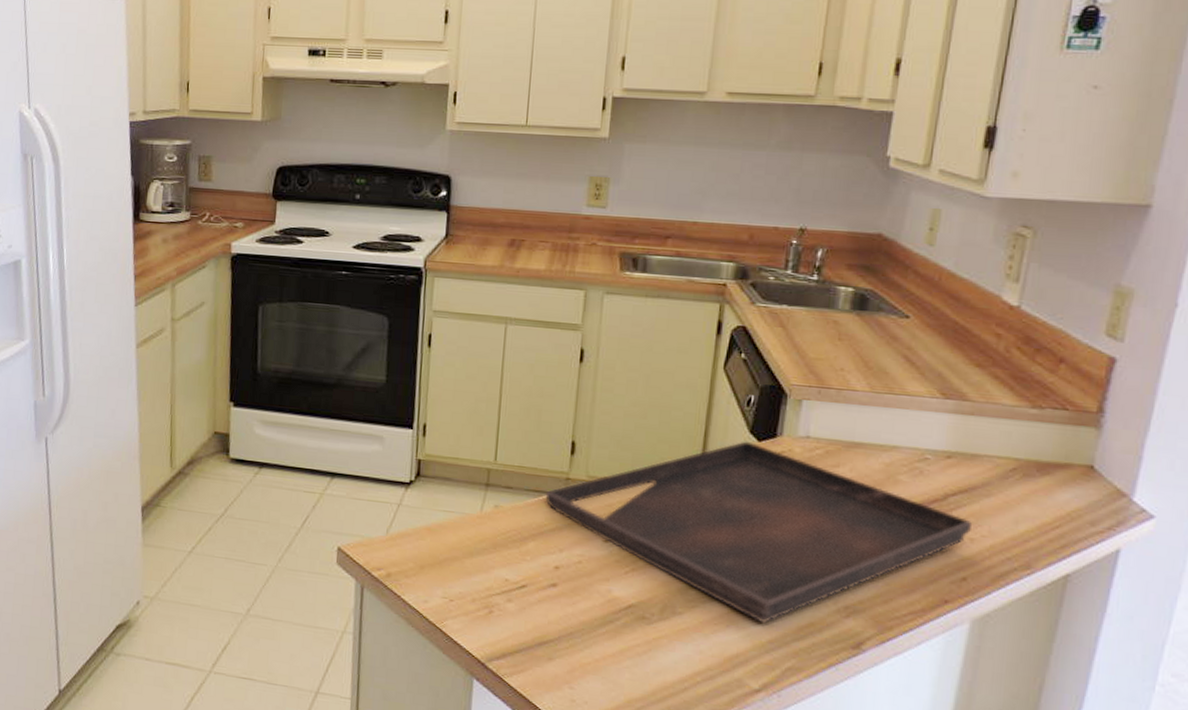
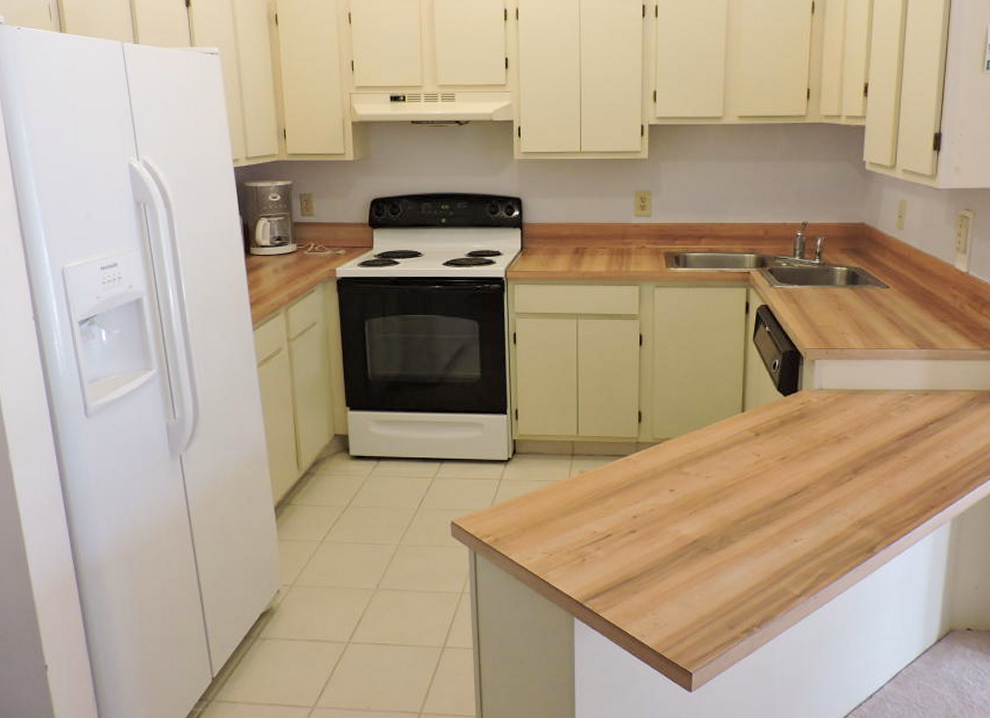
serving tray: present [545,441,972,624] -> none [621,397,946,542]

